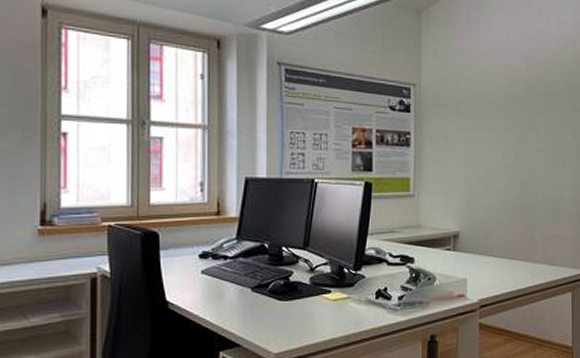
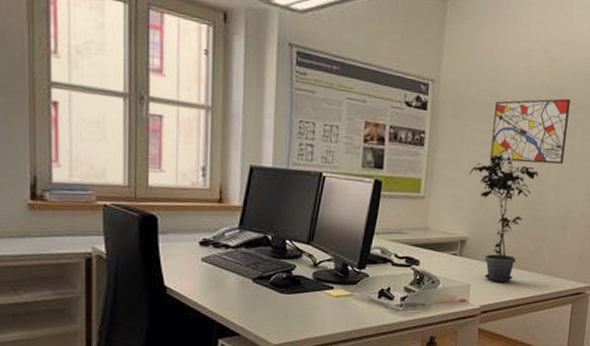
potted plant: none [455,144,525,275] -> present [468,149,539,283]
wall art: none [475,90,548,155] -> present [490,98,571,165]

